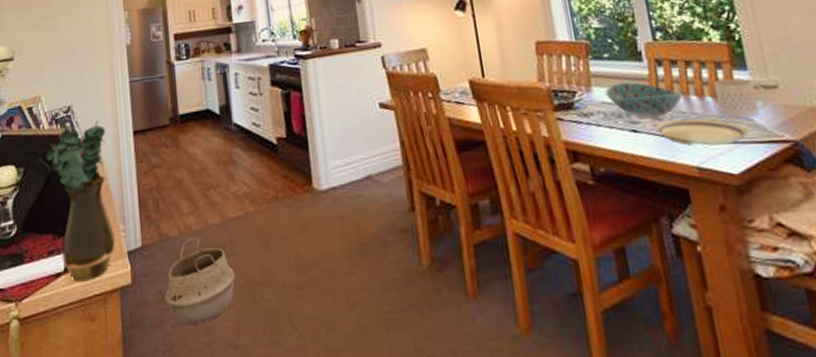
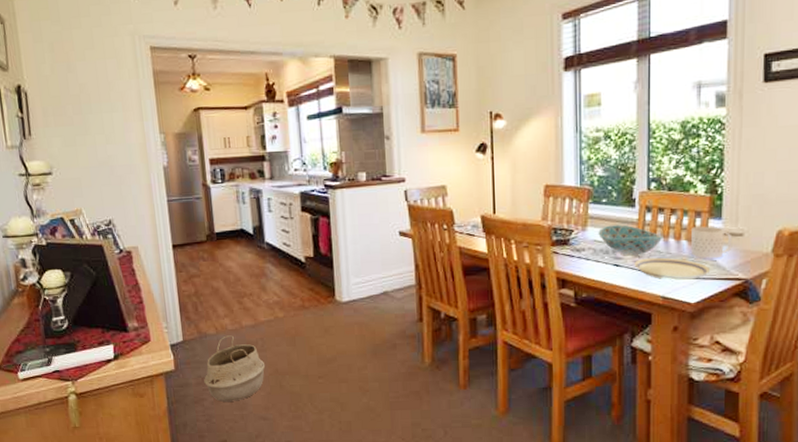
vase: present [46,120,115,284] -> none [90,234,159,368]

